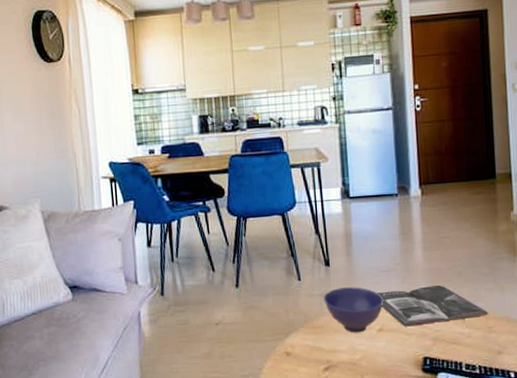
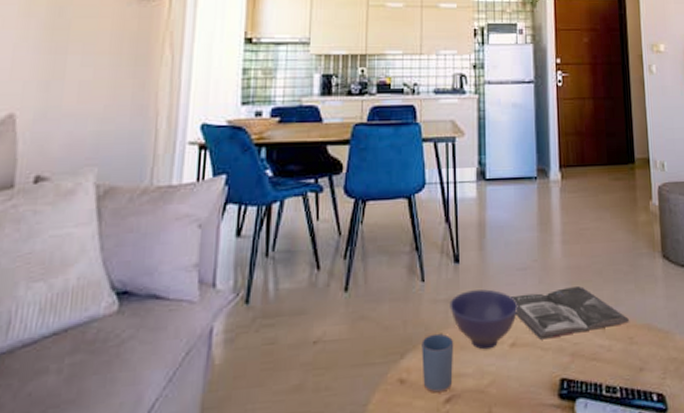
mug: none [302,320,330,363] -> present [422,333,454,393]

